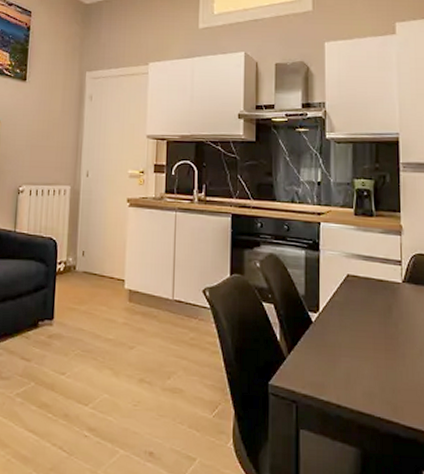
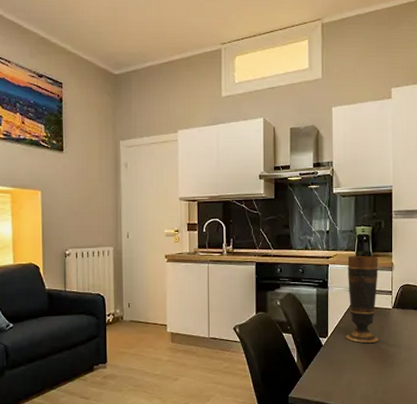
vase: none [341,214,385,325] -> present [345,256,379,343]

